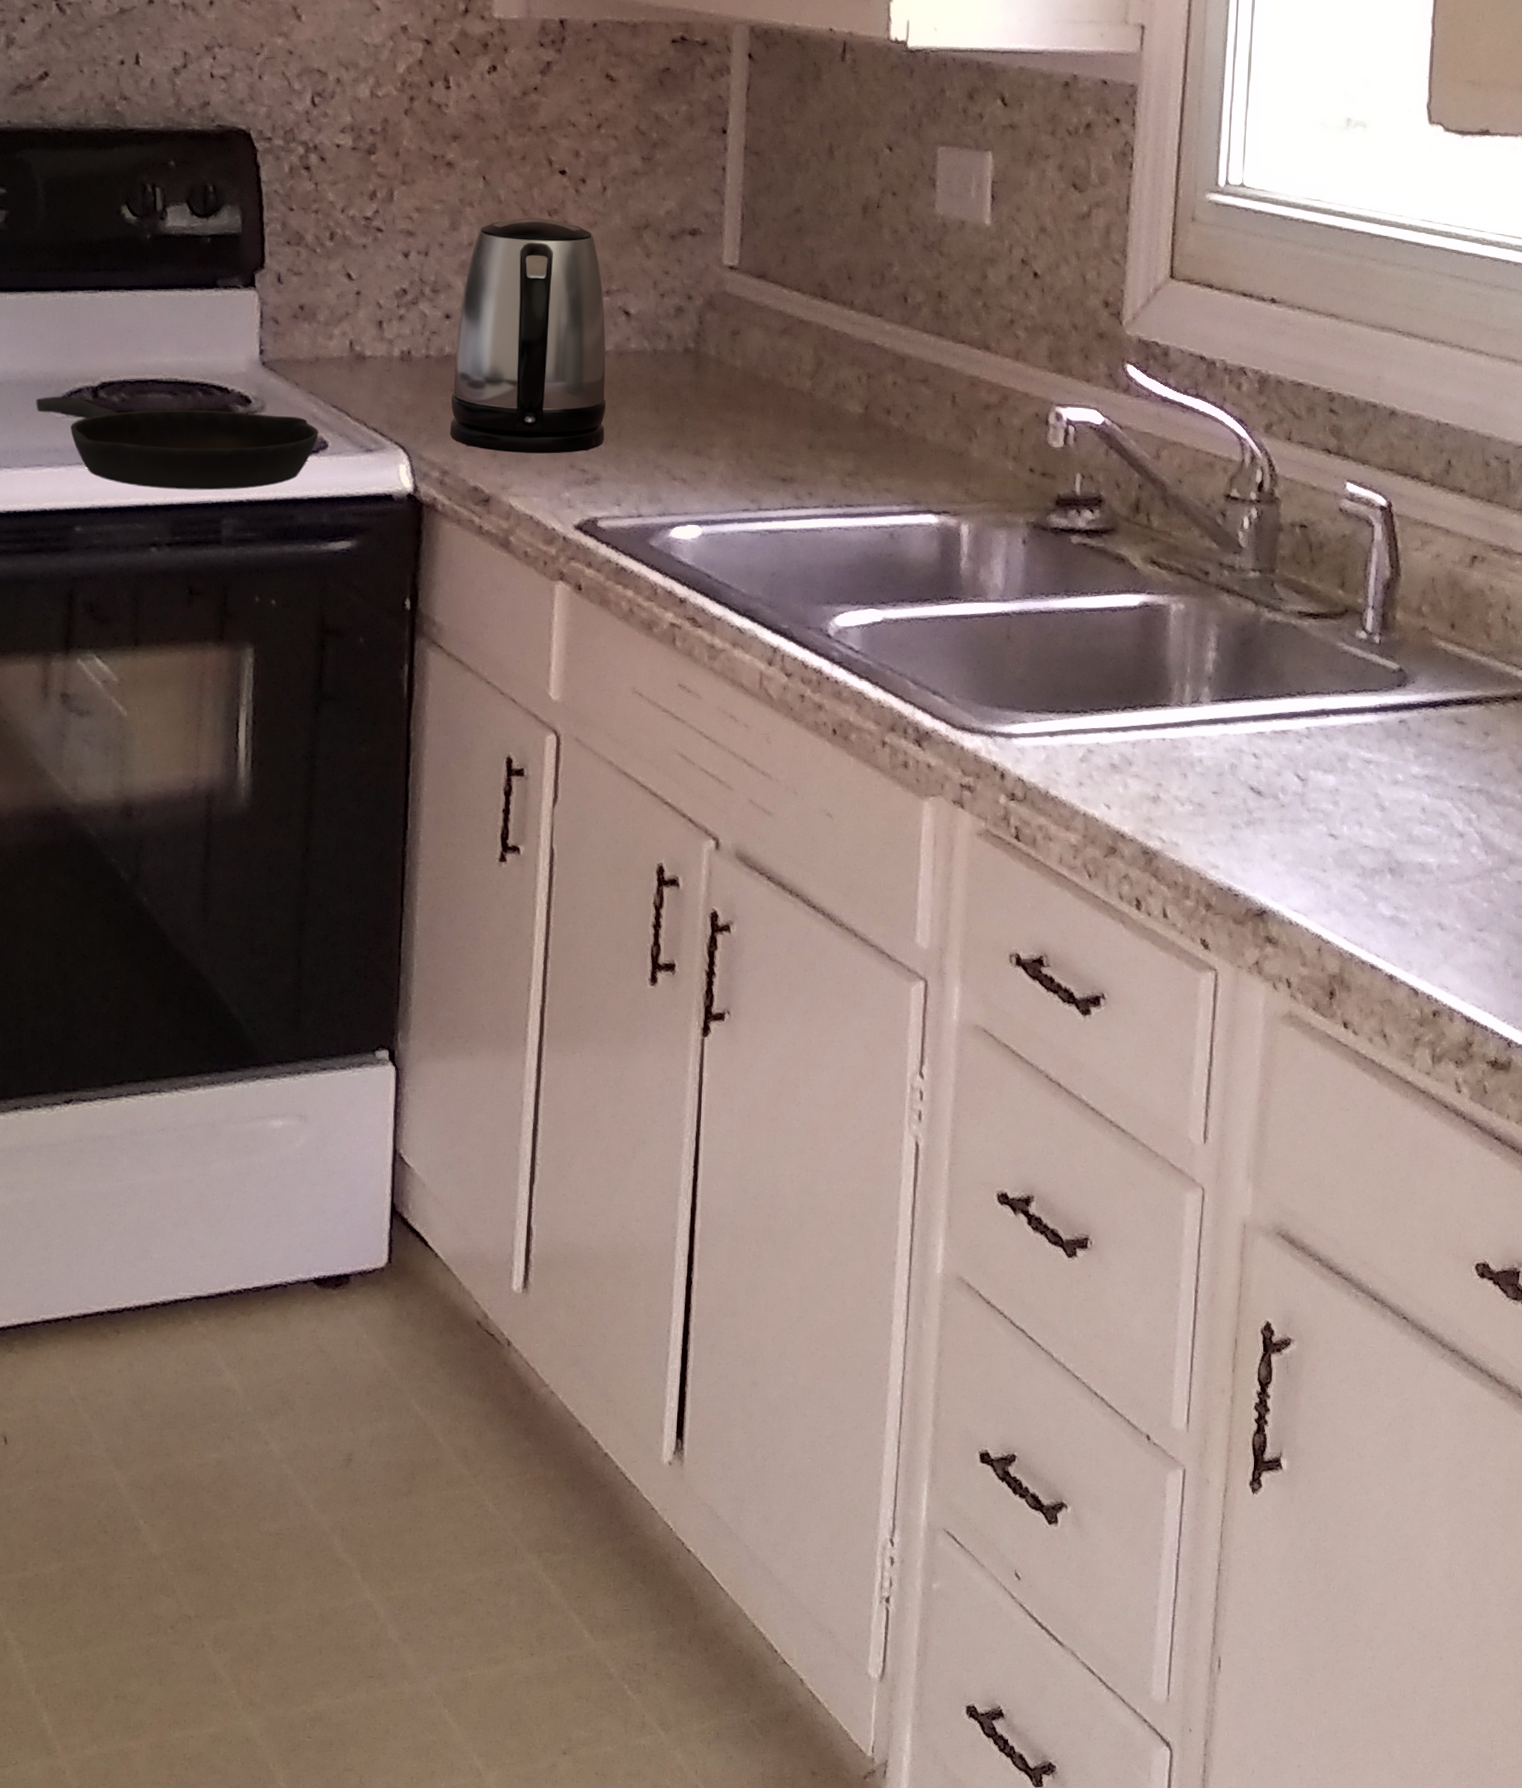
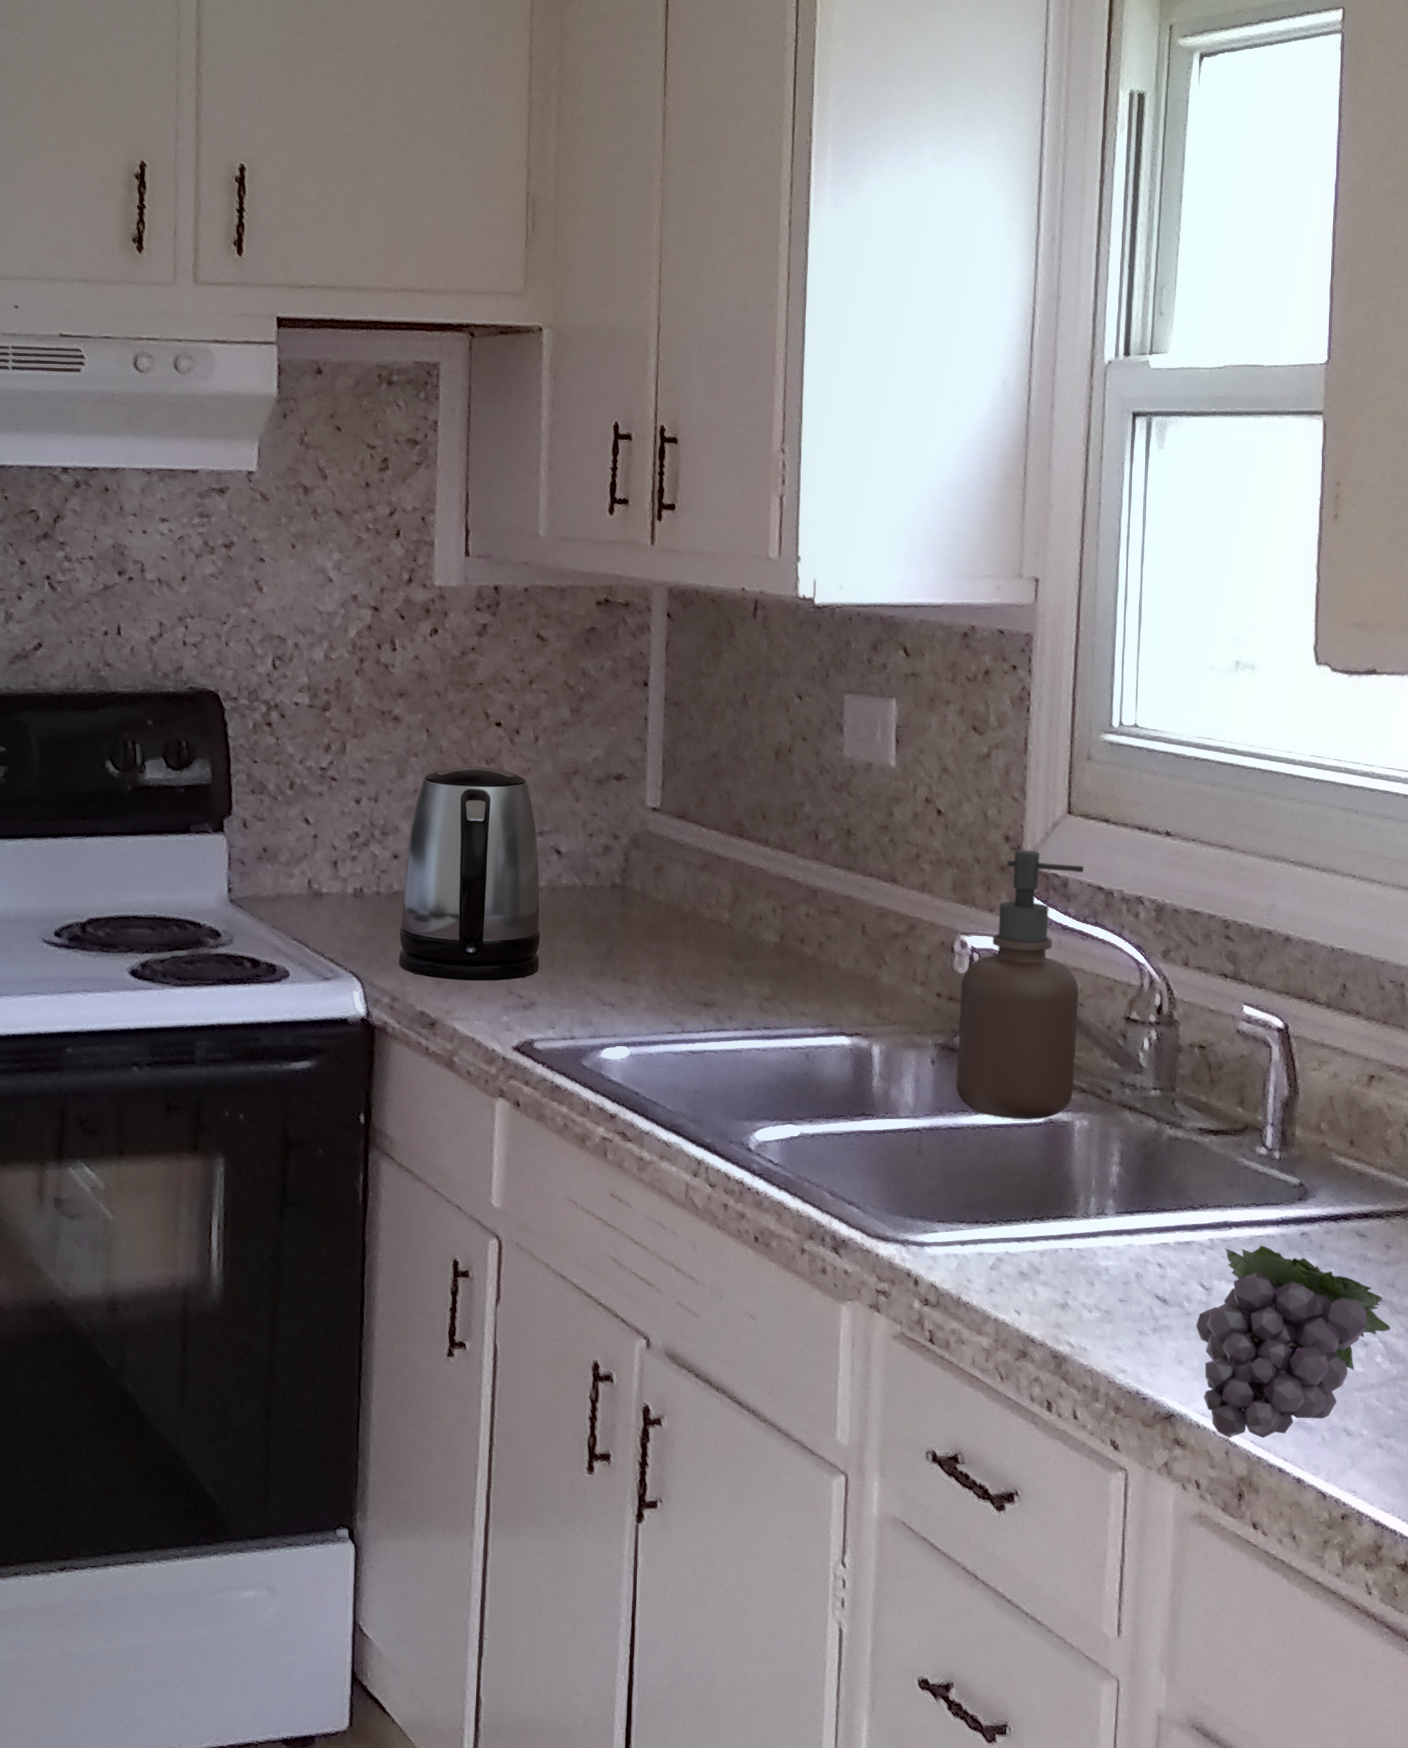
frying pan: present [36,396,319,491] -> none [32,931,281,1016]
soap dispenser: none [1048,316,1185,603] -> present [956,850,1084,1120]
fruit: none [1290,733,1487,935] -> present [1196,1245,1391,1439]

